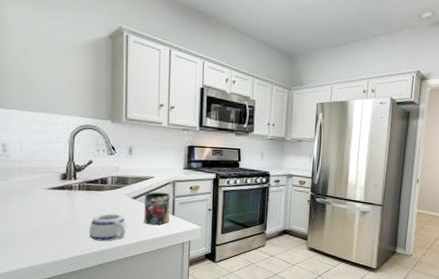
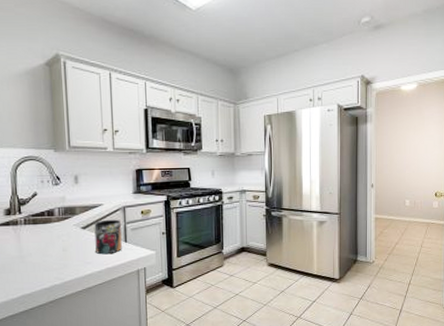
mug: present [89,214,126,242] -> none [38,246,78,277]

